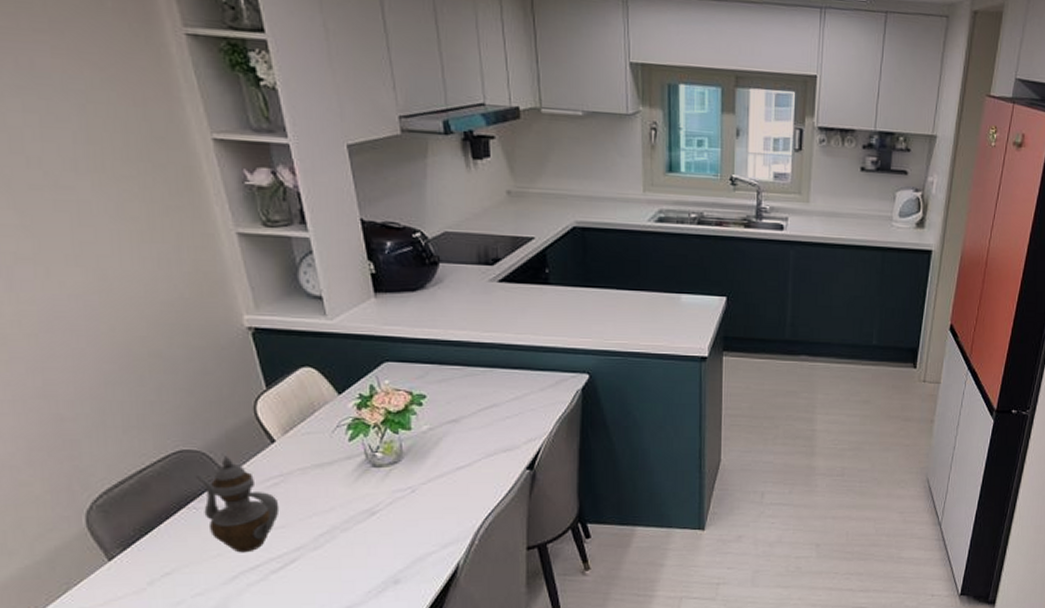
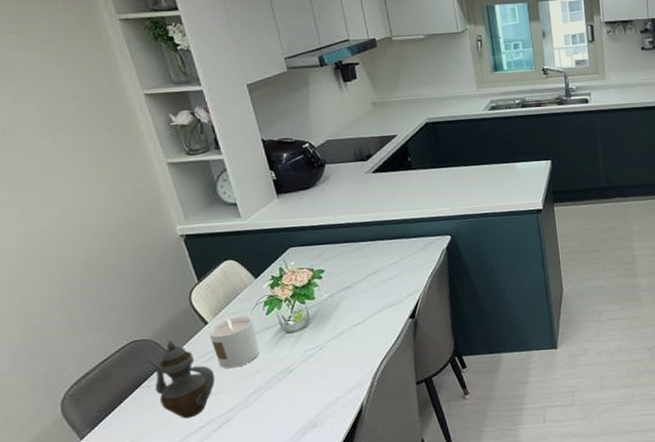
candle: none [275,438,337,500] -> present [209,315,260,369]

